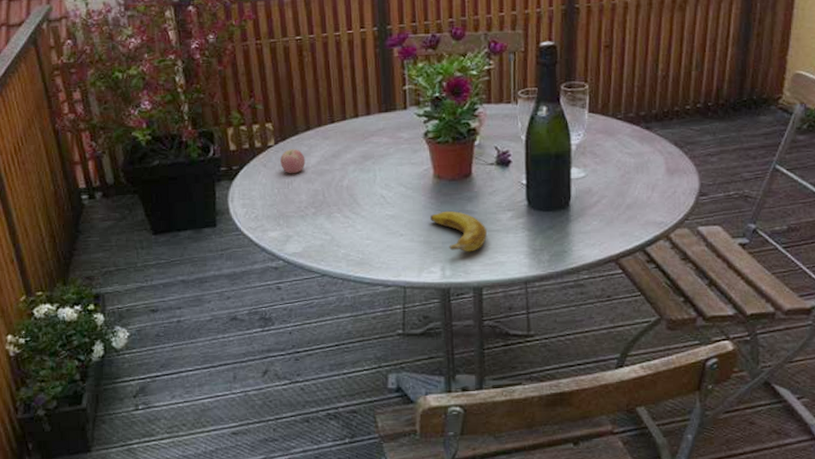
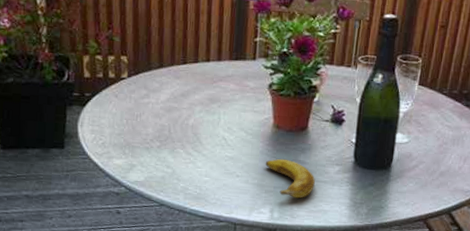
apple: present [280,149,305,174] -> none [131,83,156,108]

